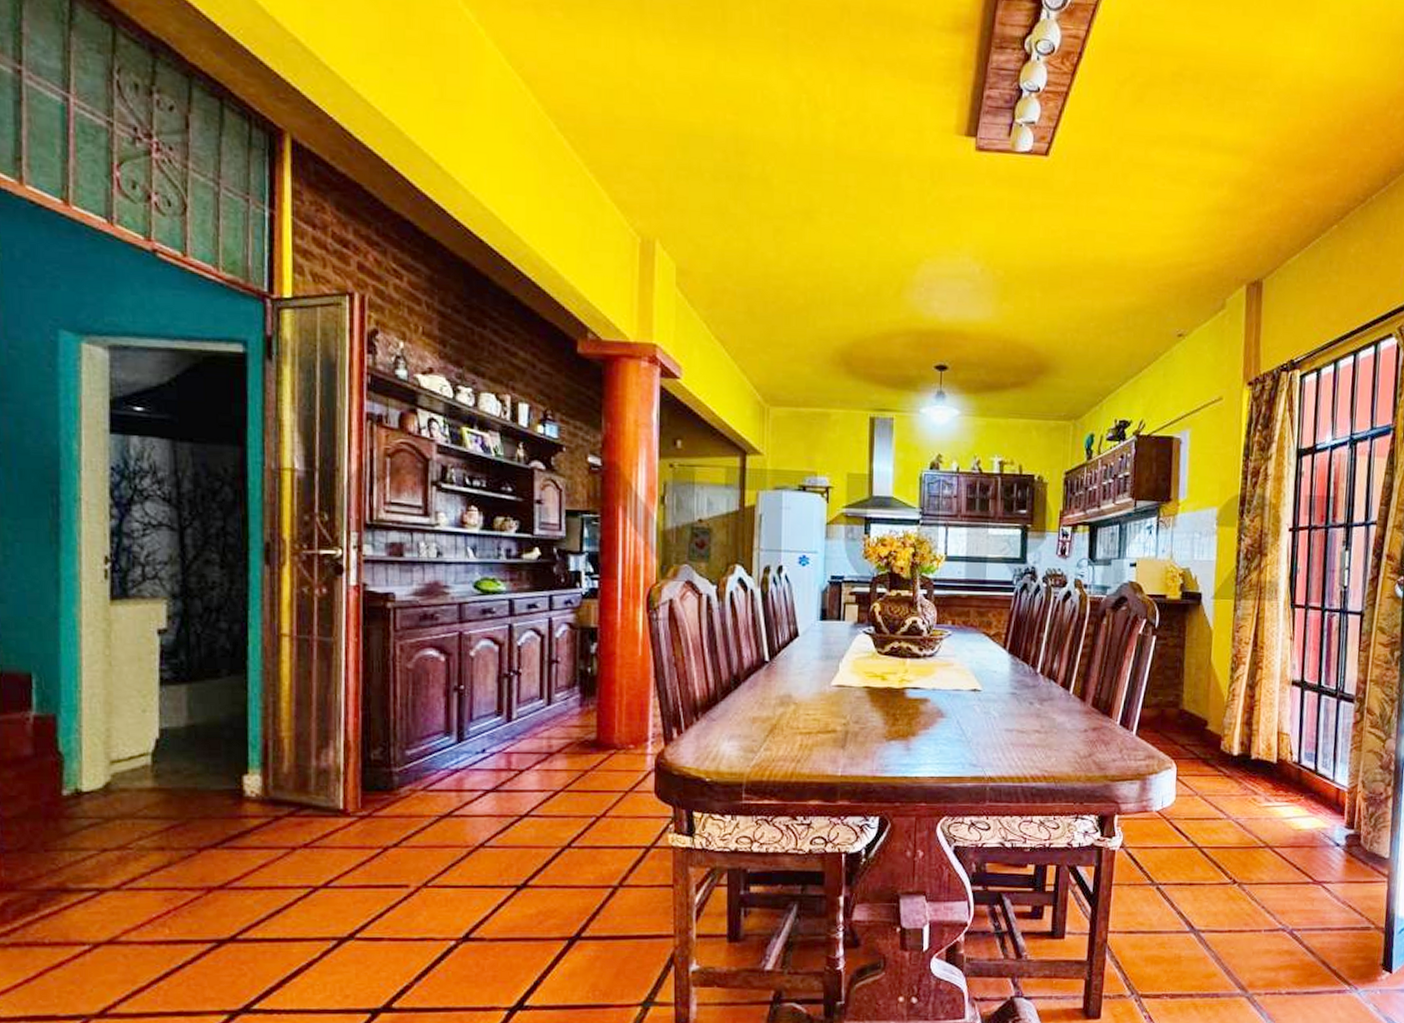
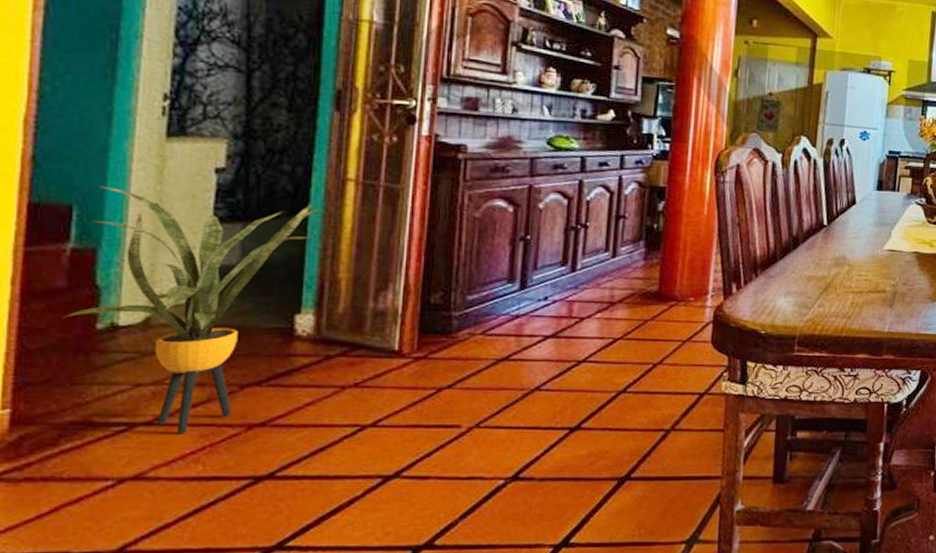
house plant: none [33,652,259,898] -> present [64,185,321,434]

